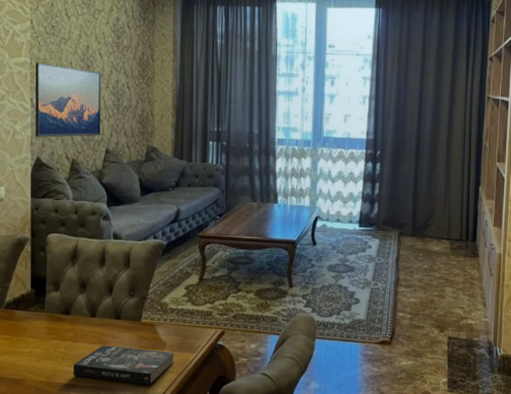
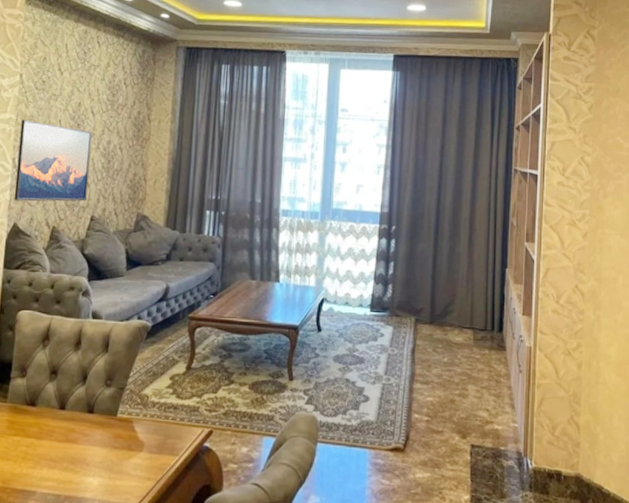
book: present [73,345,175,385] -> none [34,444,153,495]

